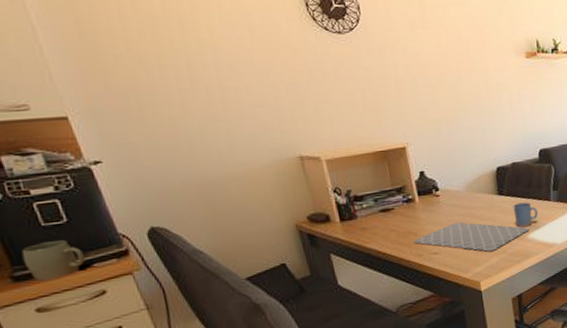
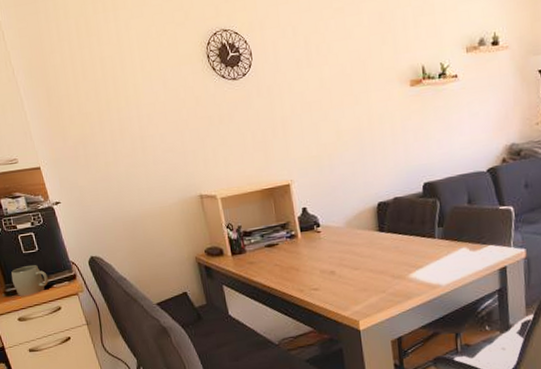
placemat: present [413,222,530,252] -> none [295,258,412,290]
mug: present [513,202,538,228] -> none [394,239,421,266]

